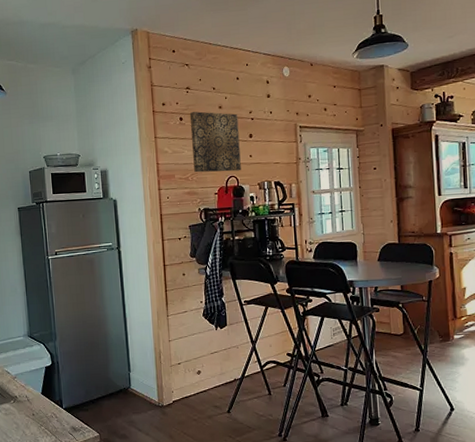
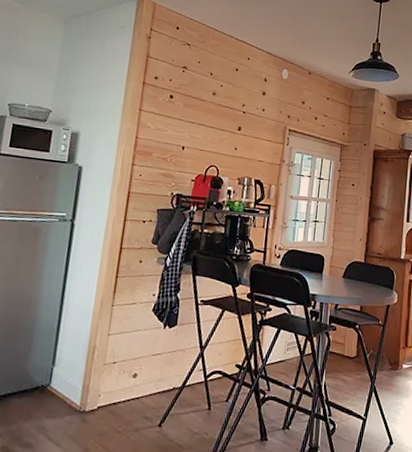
wall art: present [189,111,241,173] -> none [174,92,231,162]

